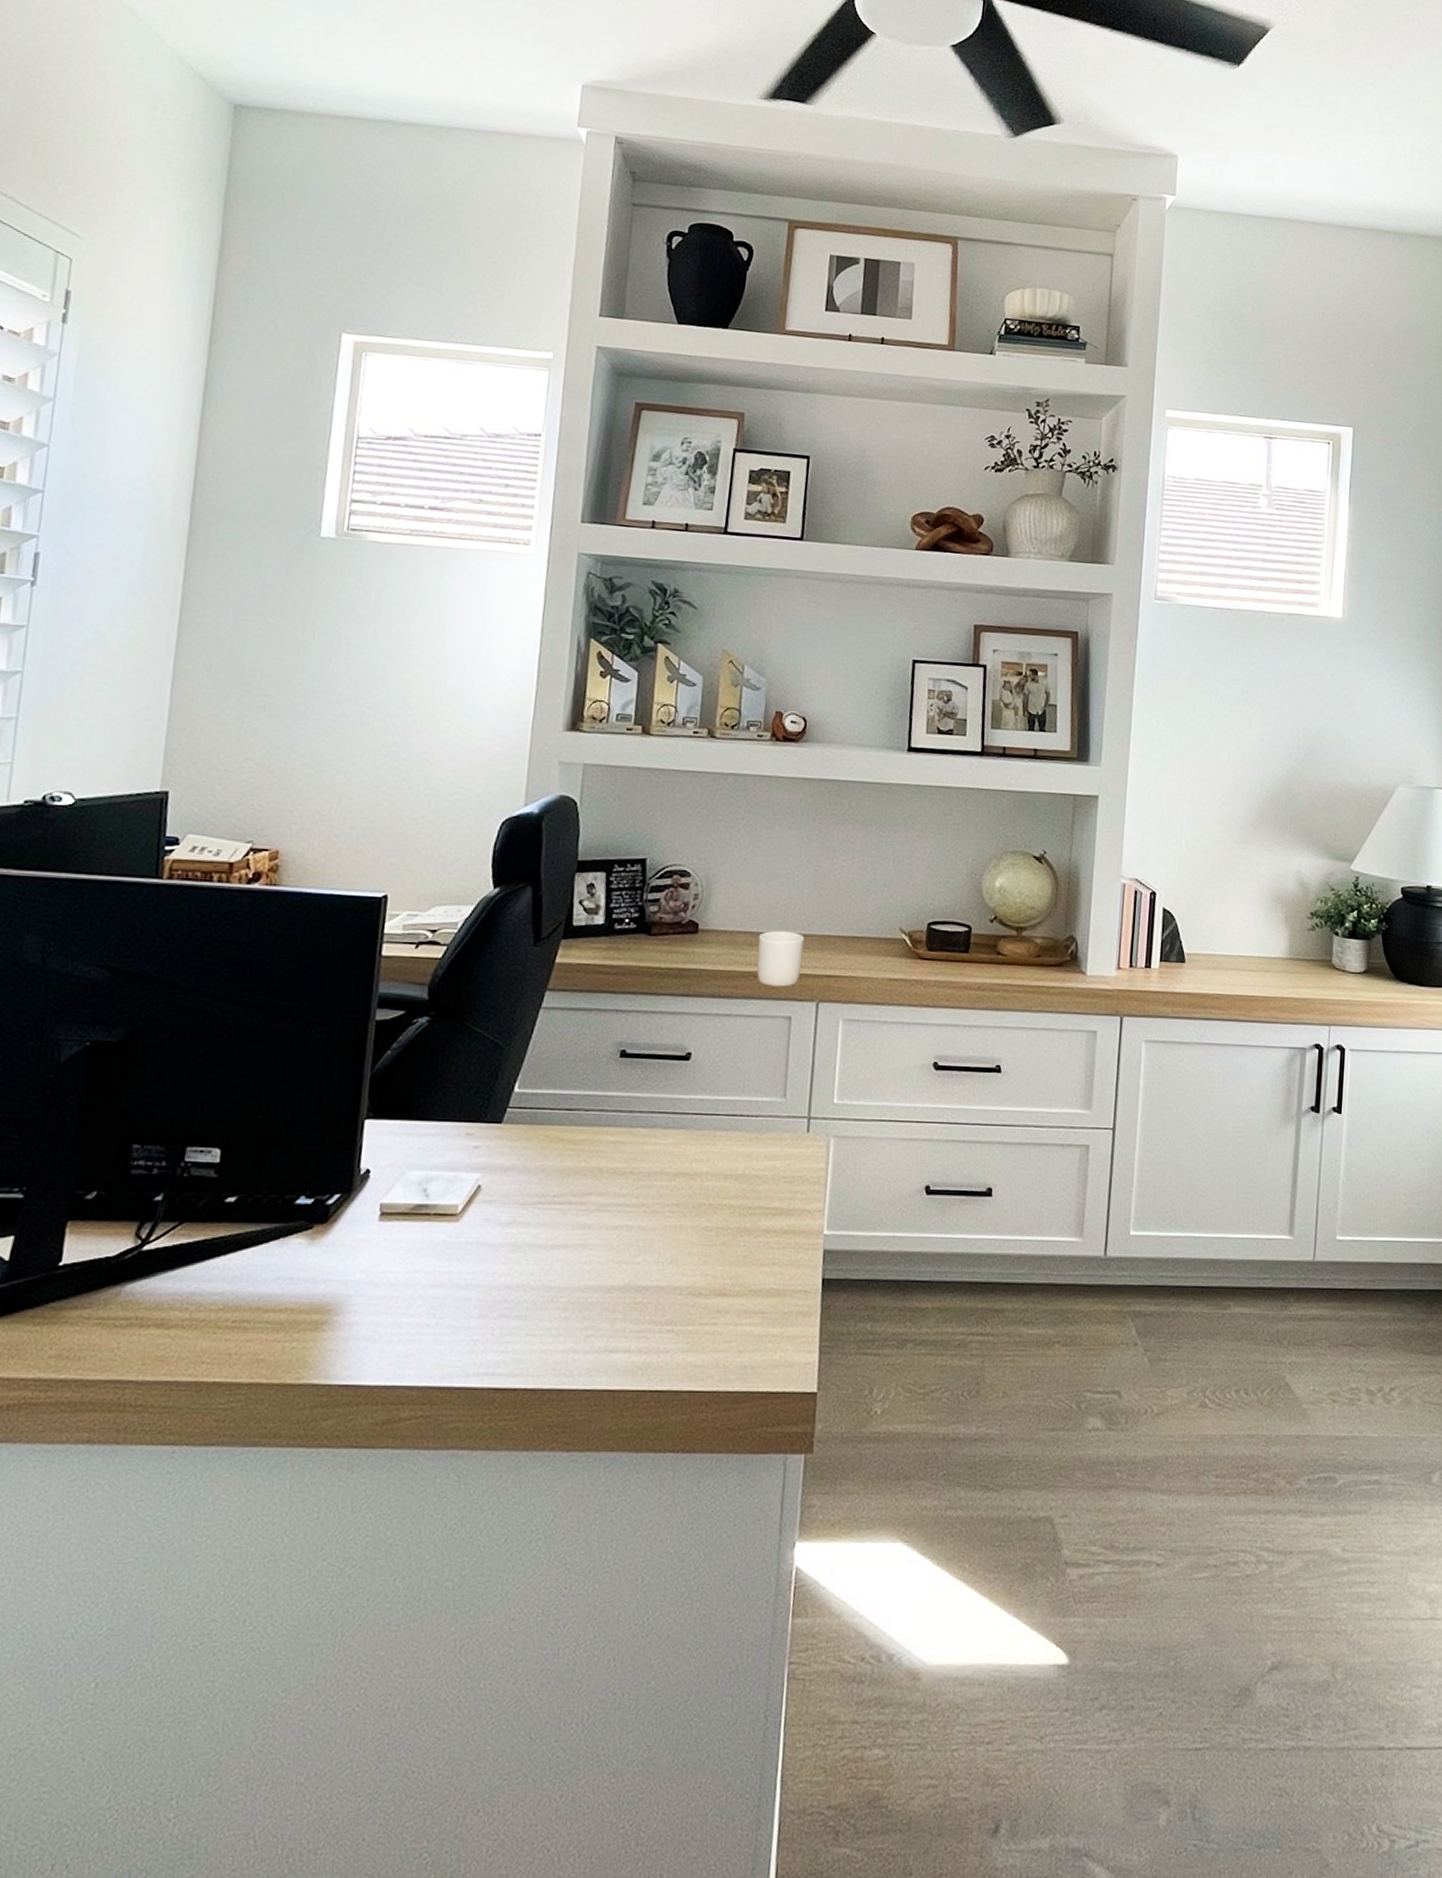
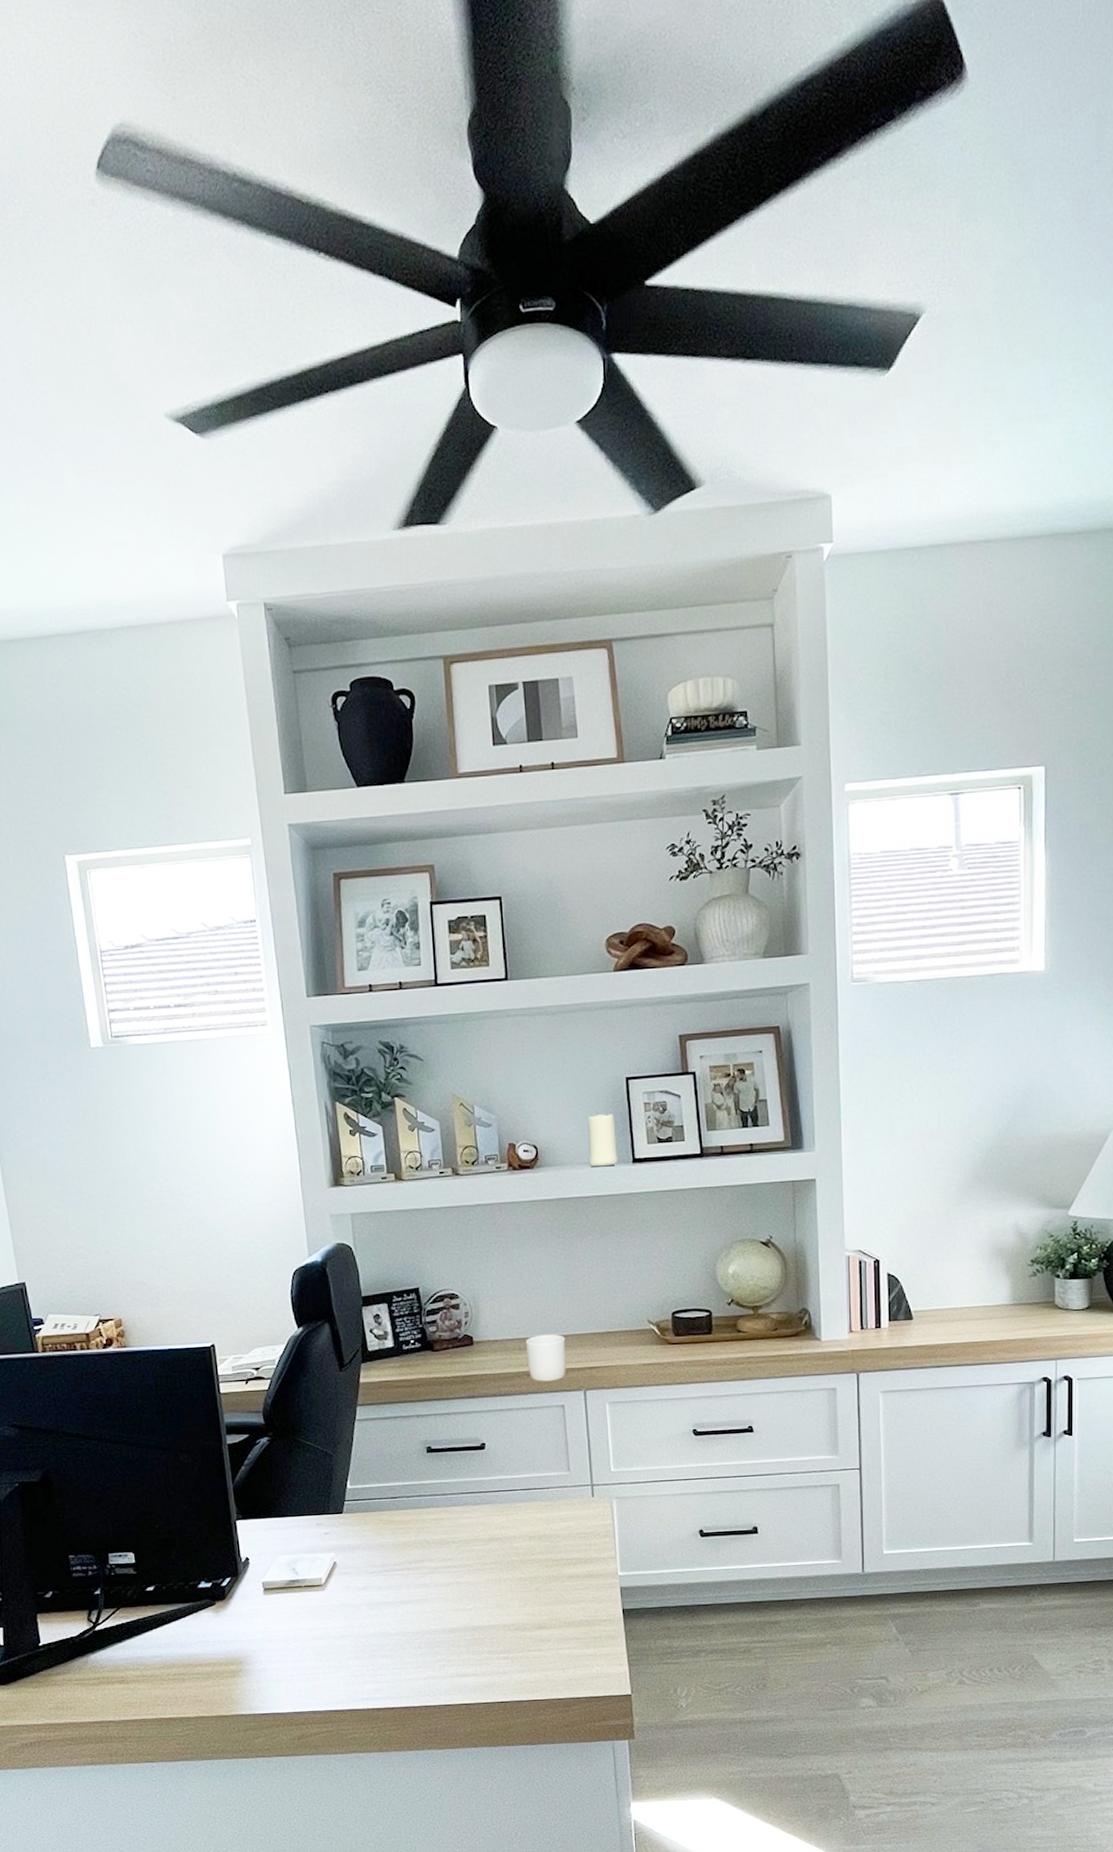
candle: none [860,694,895,752] -> present [588,1114,619,1167]

